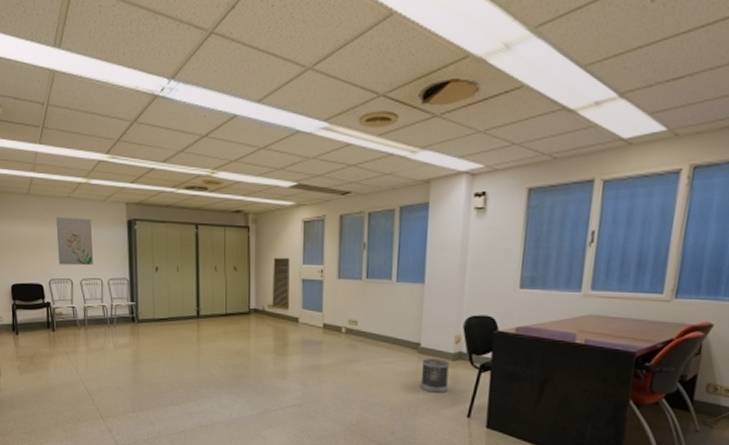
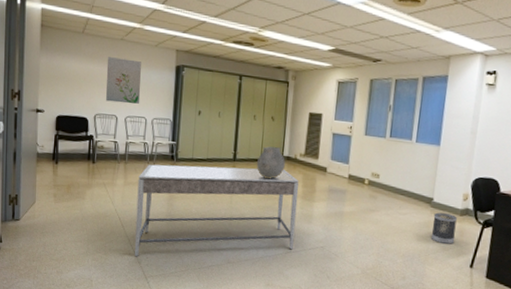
dining table: none [100,323,270,426] -> present [134,164,299,257]
ceramic pot: none [223,299,253,334] -> present [257,146,285,179]

